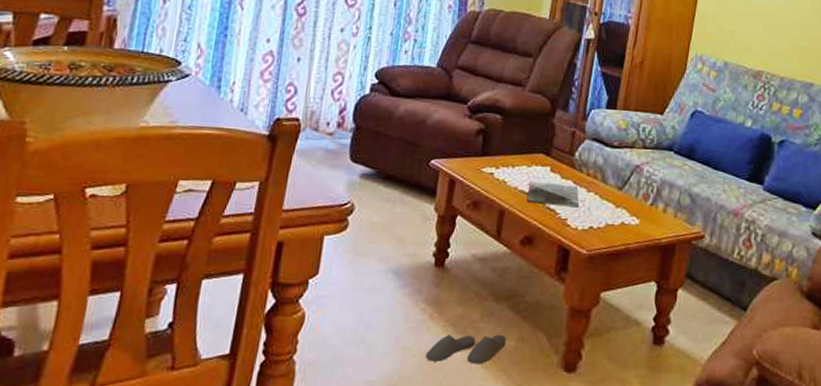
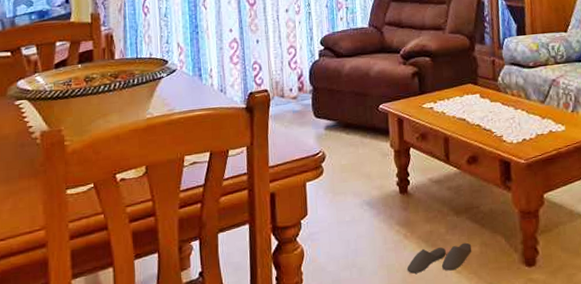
magazine: present [526,181,580,209] -> none [464,106,511,127]

